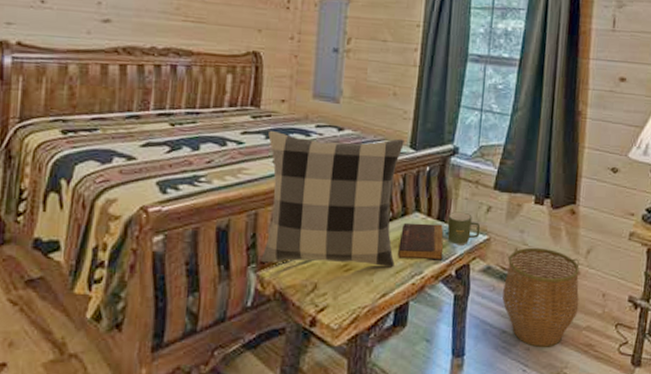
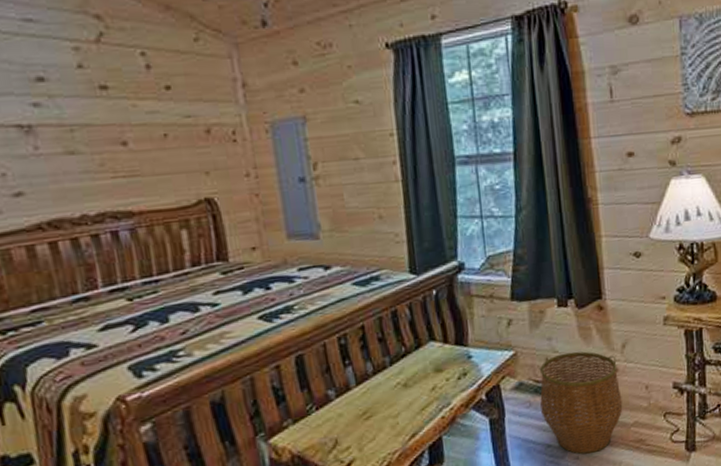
pillow: present [261,130,404,268] -> none [245,265,418,429]
book: present [397,222,444,261] -> none [418,348,470,395]
mug: present [447,211,481,245] -> none [466,330,505,368]

